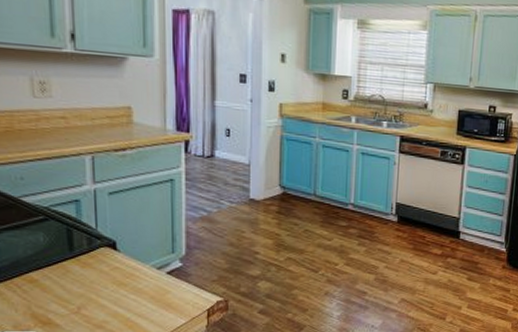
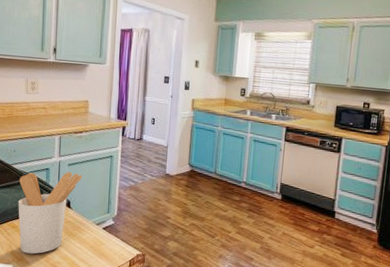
utensil holder: none [34,203,132,315] -> present [18,172,83,254]

